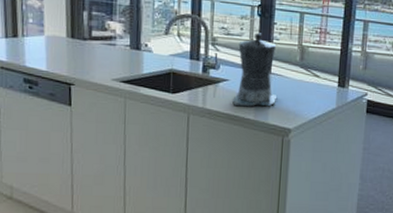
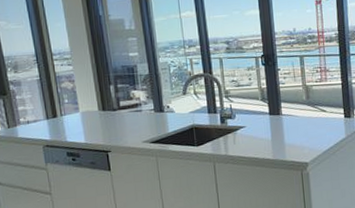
coffee maker: present [232,32,278,107] -> none [249,80,291,150]

